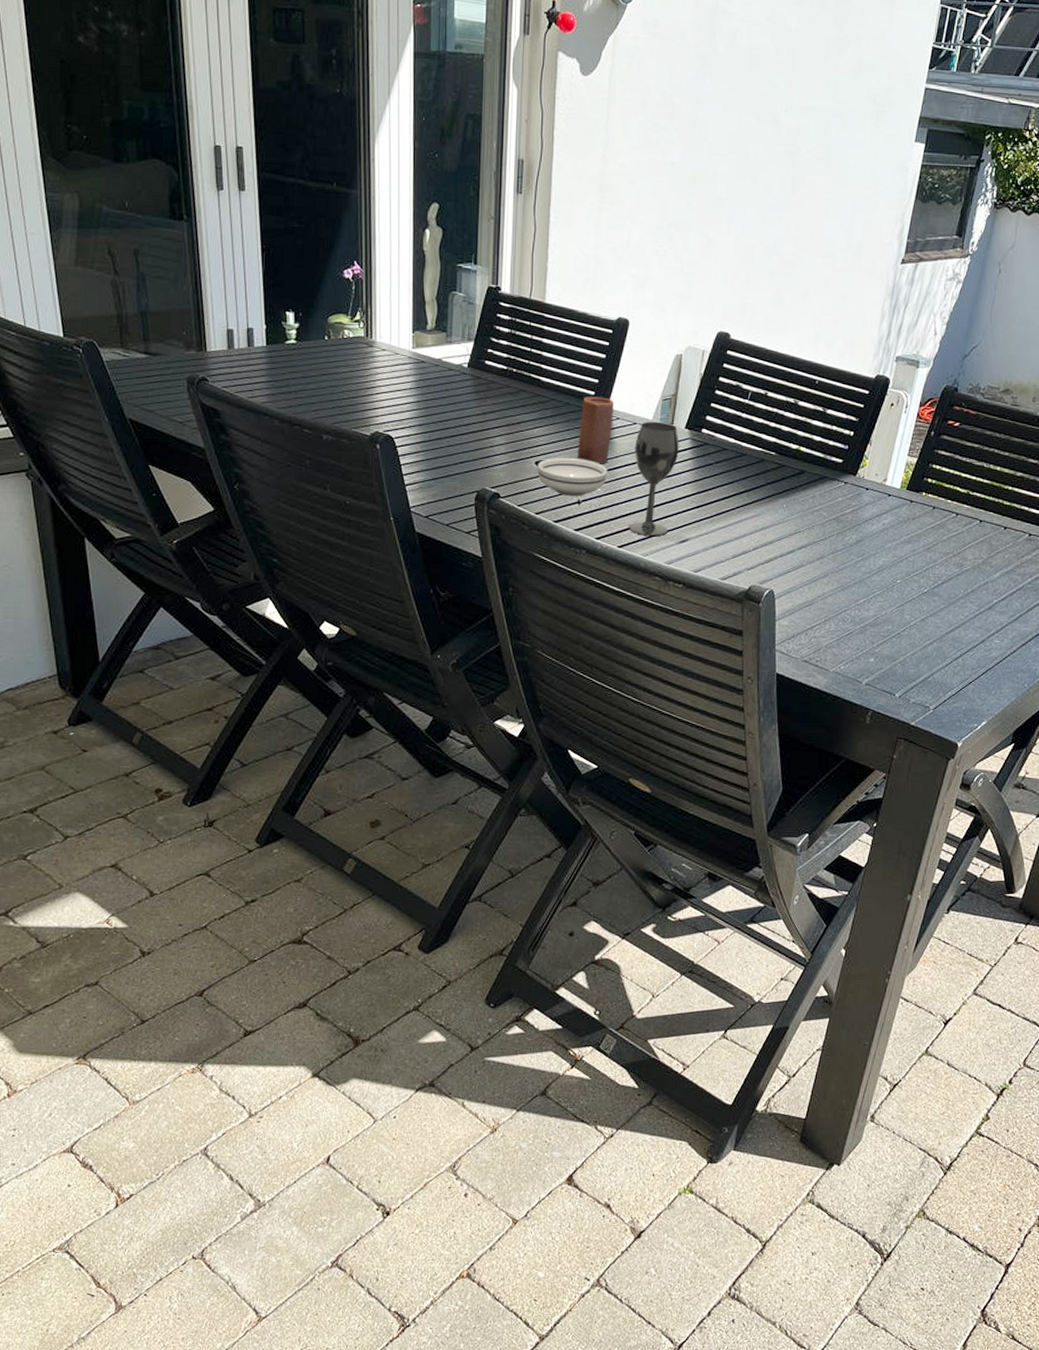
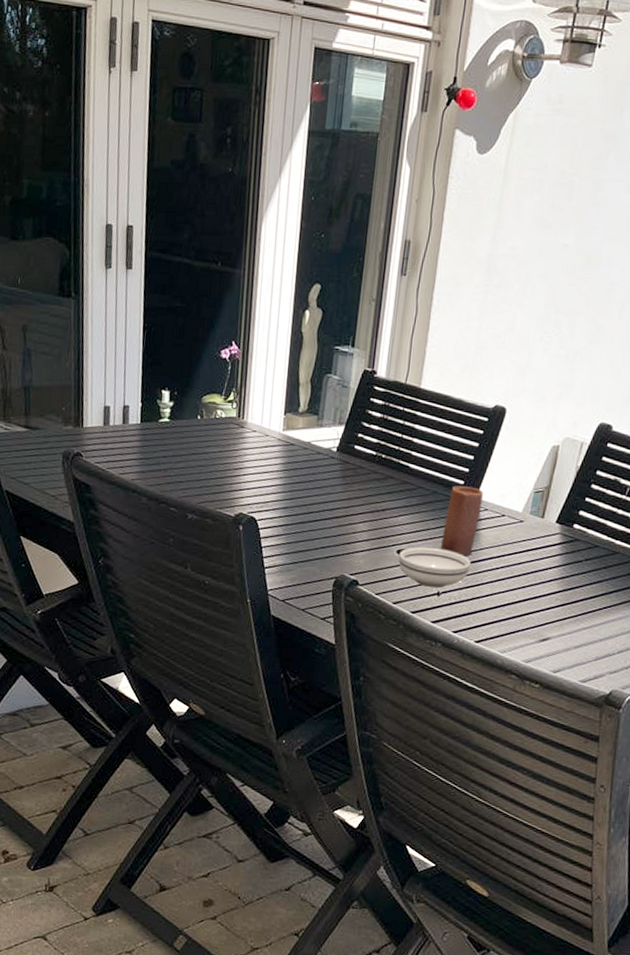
wine glass: present [628,421,679,536] -> none [487,513,549,633]

